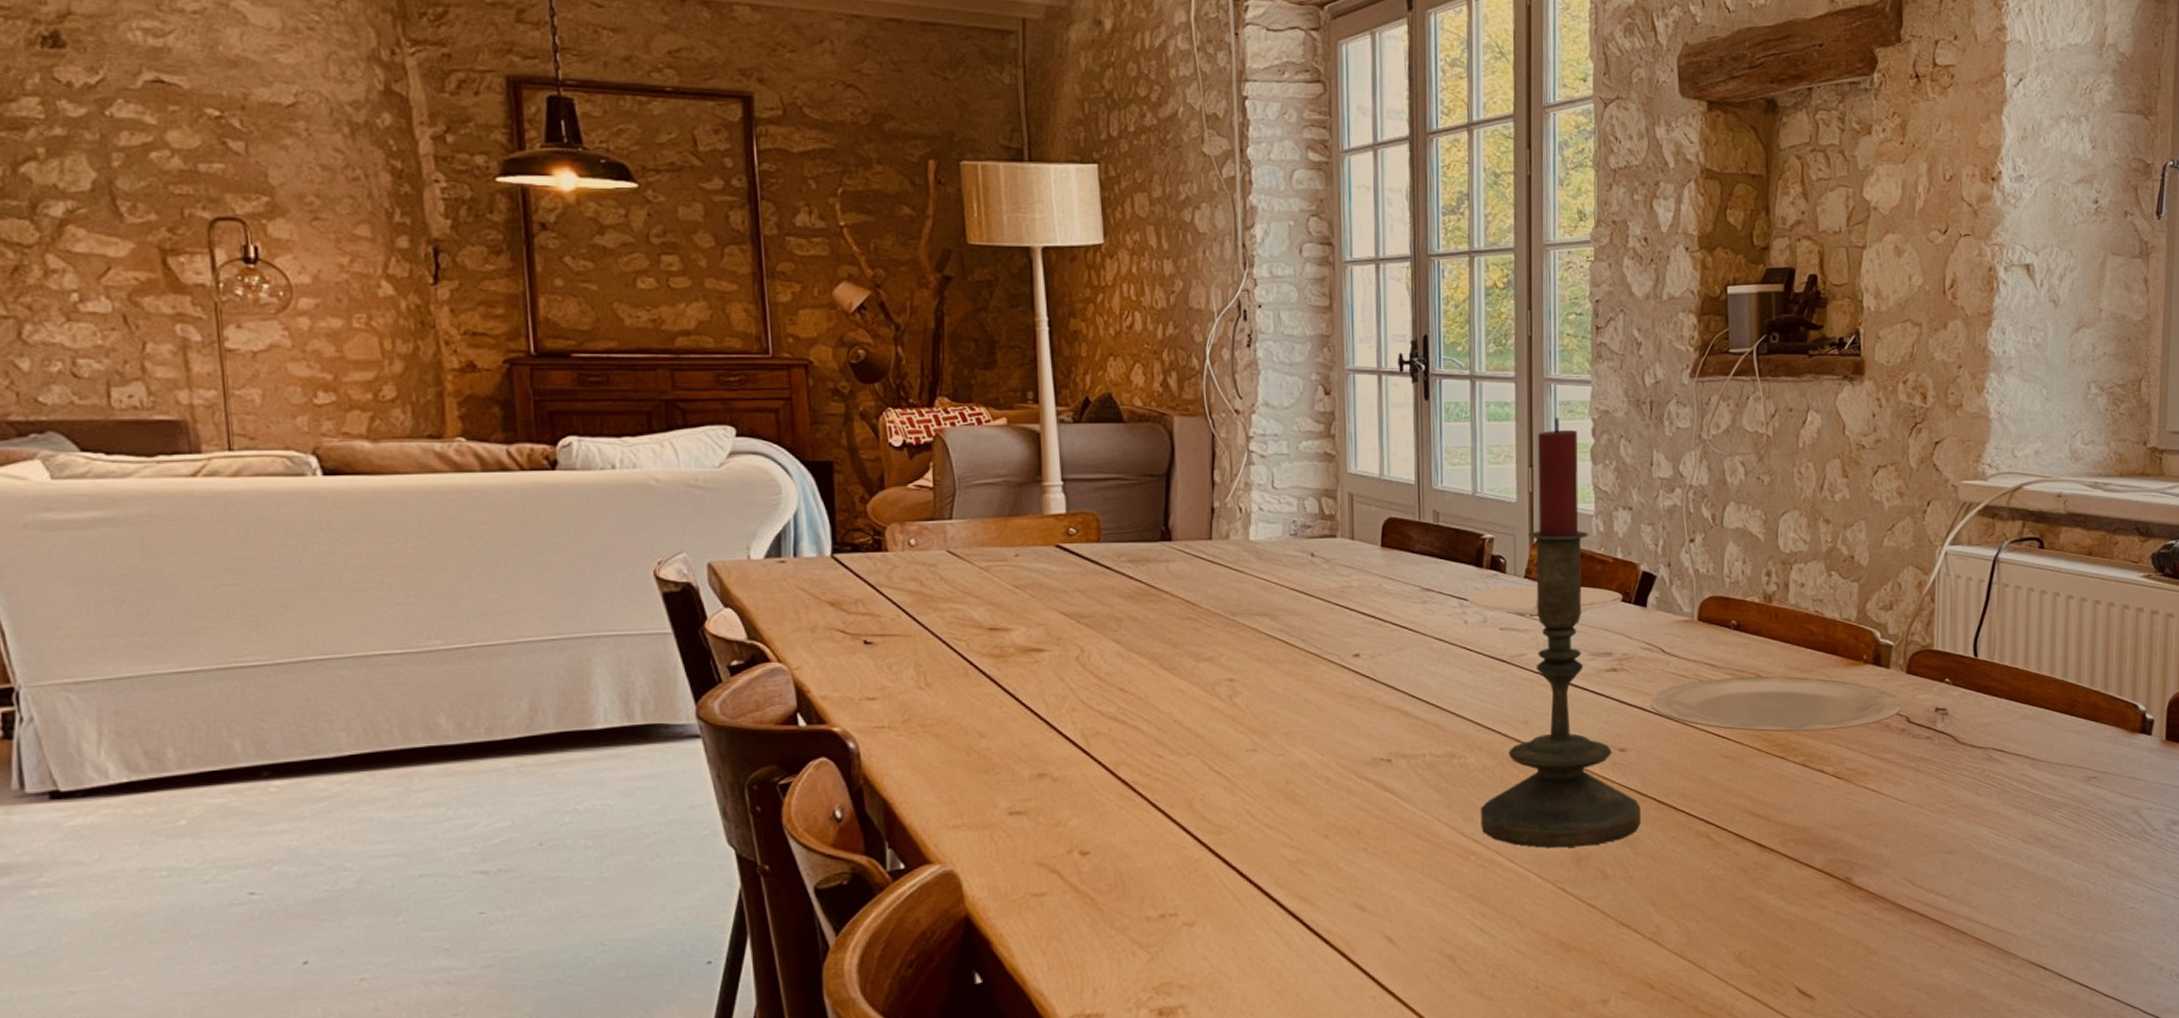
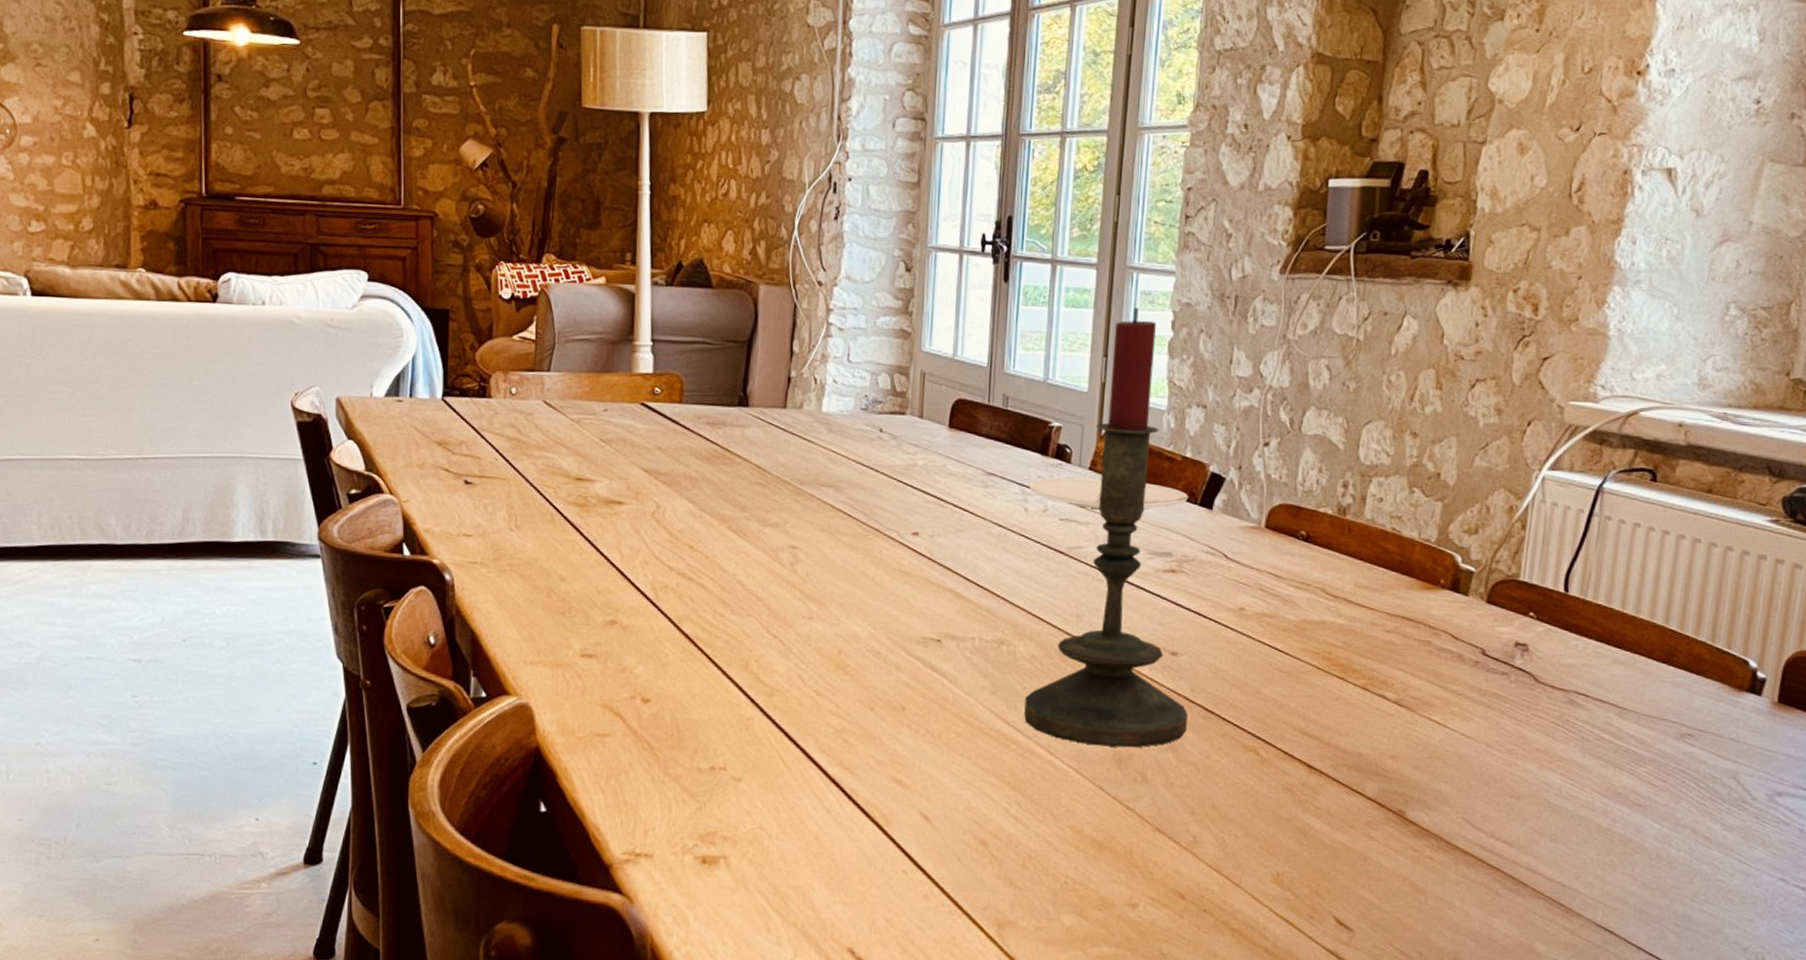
plate: present [1650,676,1903,732] -> none [1207,589,1479,655]

